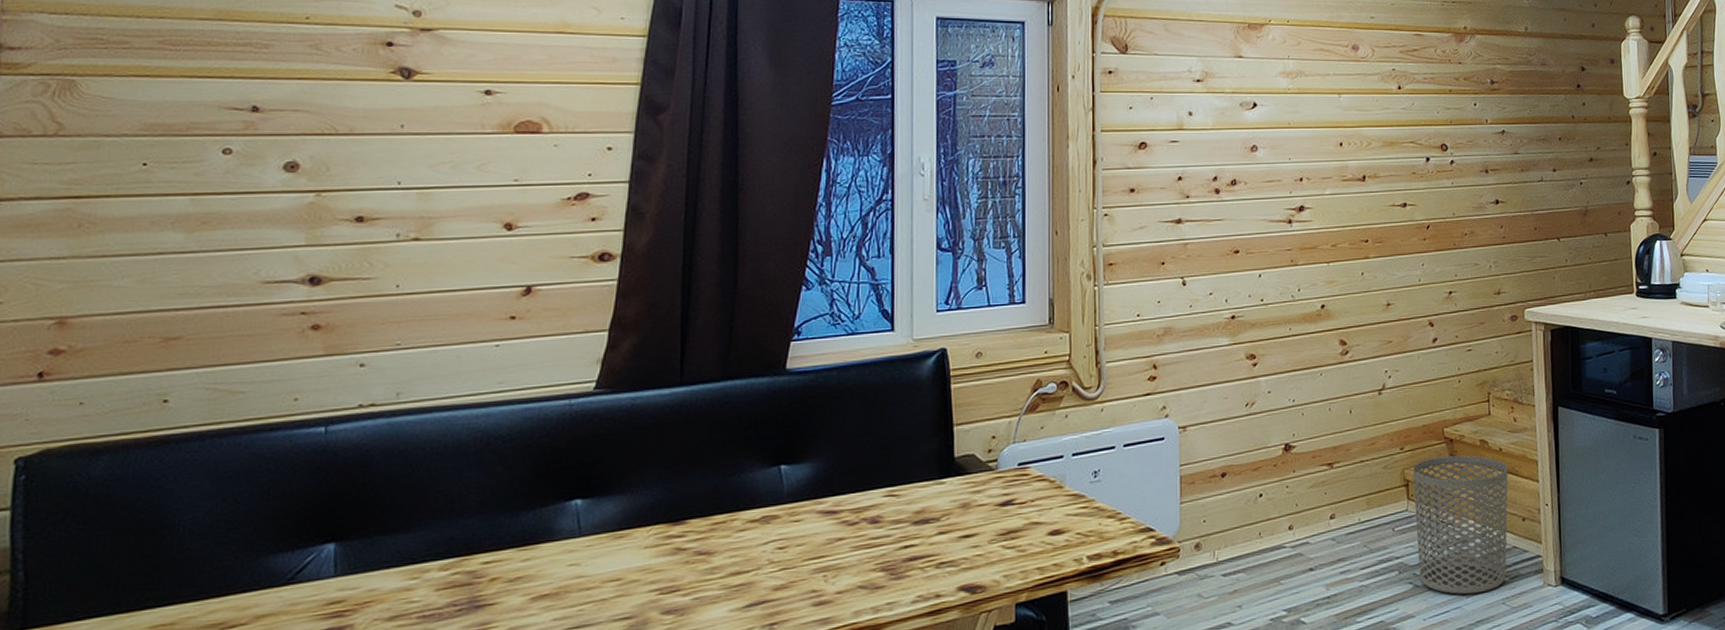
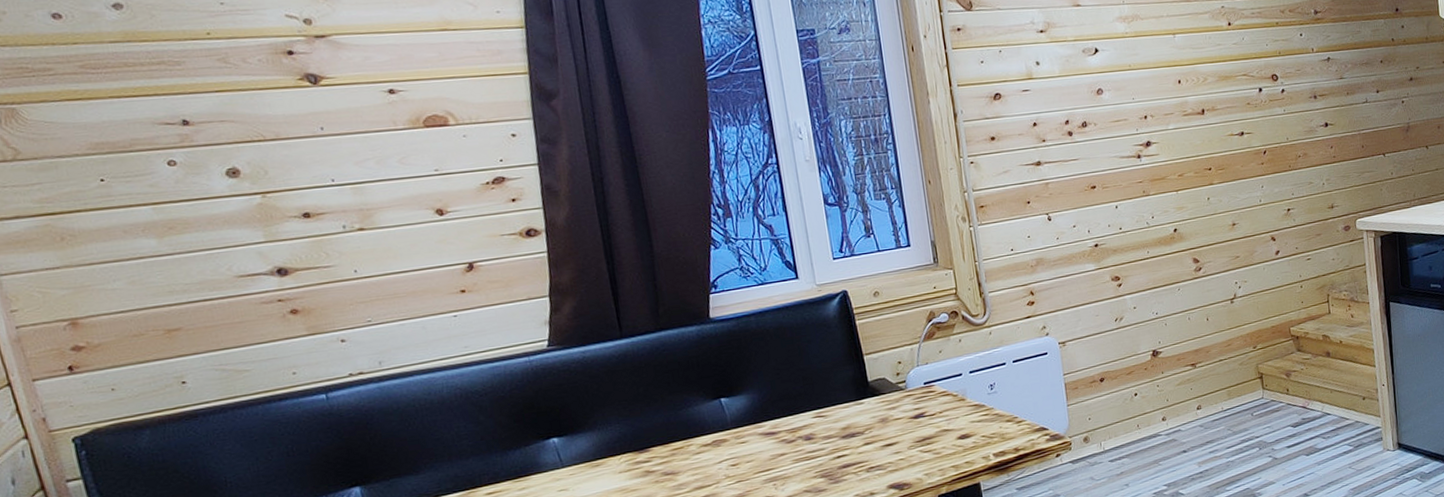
waste bin: present [1412,455,1509,595] -> none [1265,349,1351,463]

